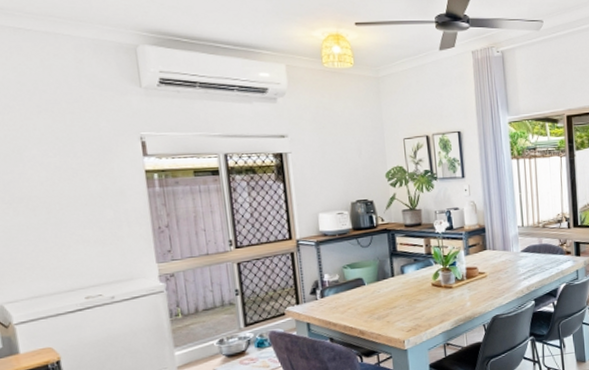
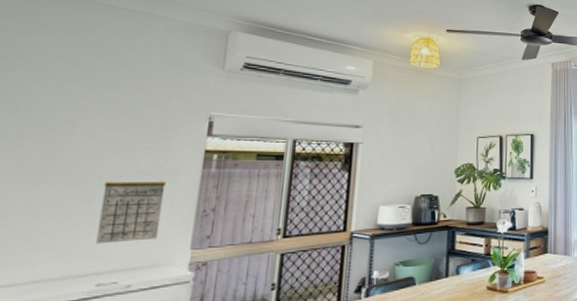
calendar: none [64,202,125,263] -> present [95,181,166,244]

